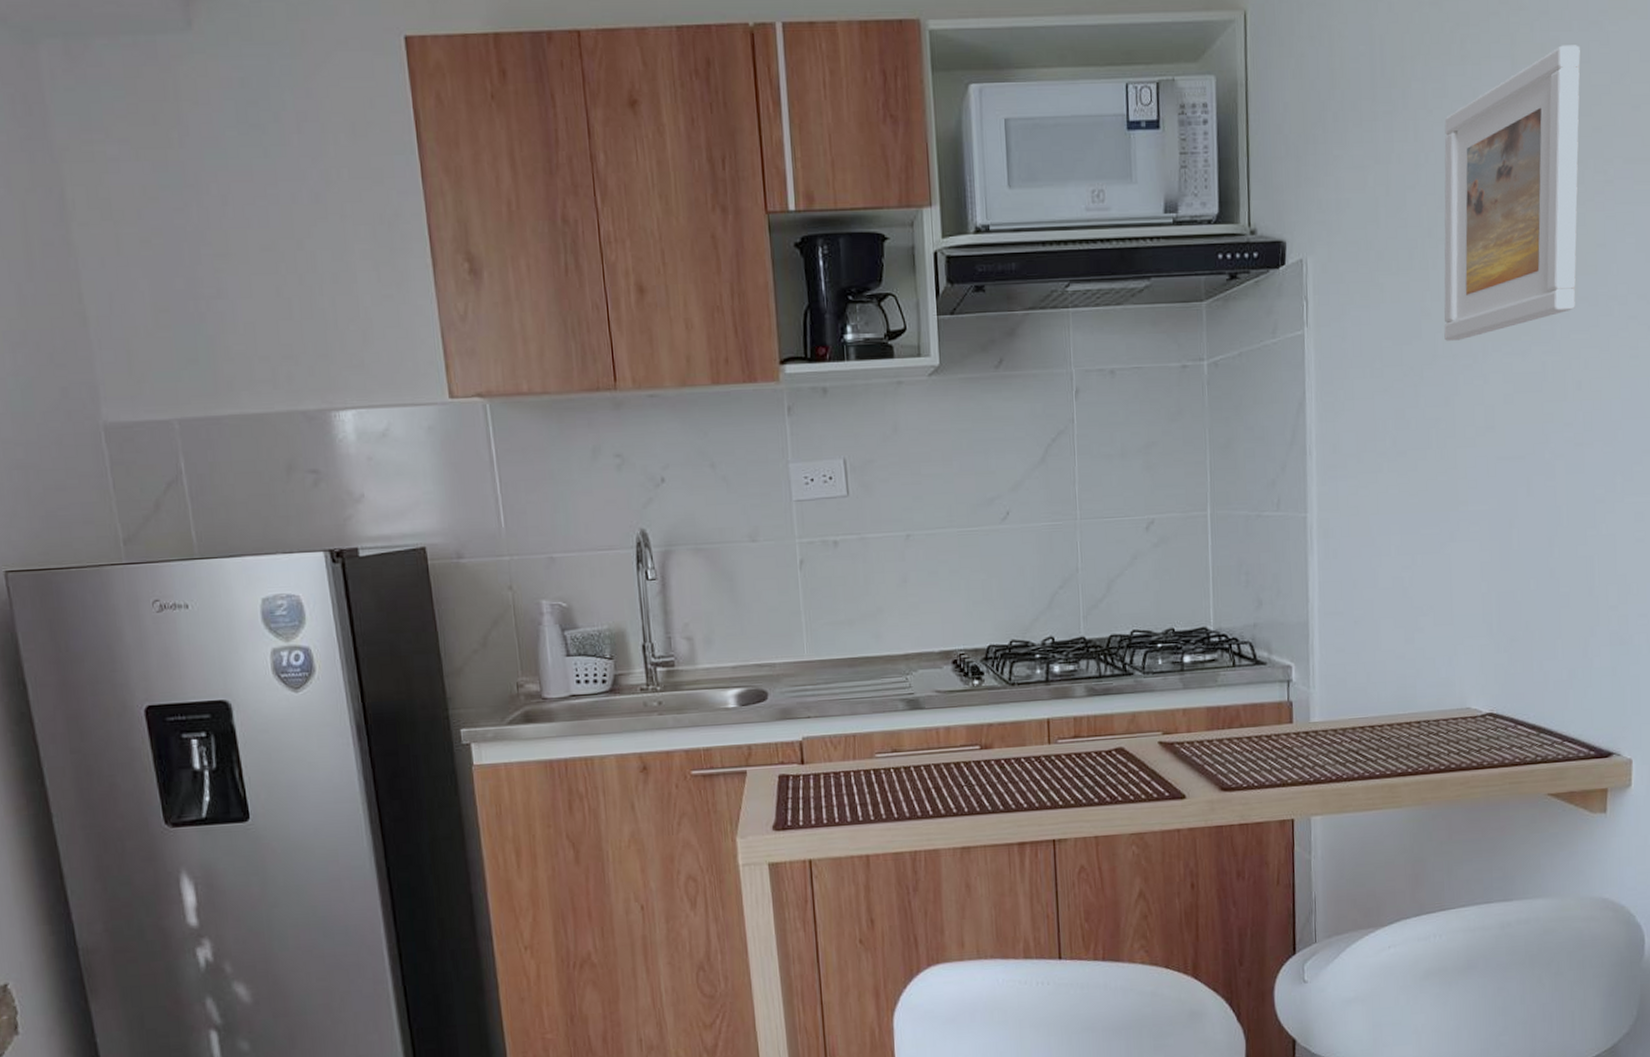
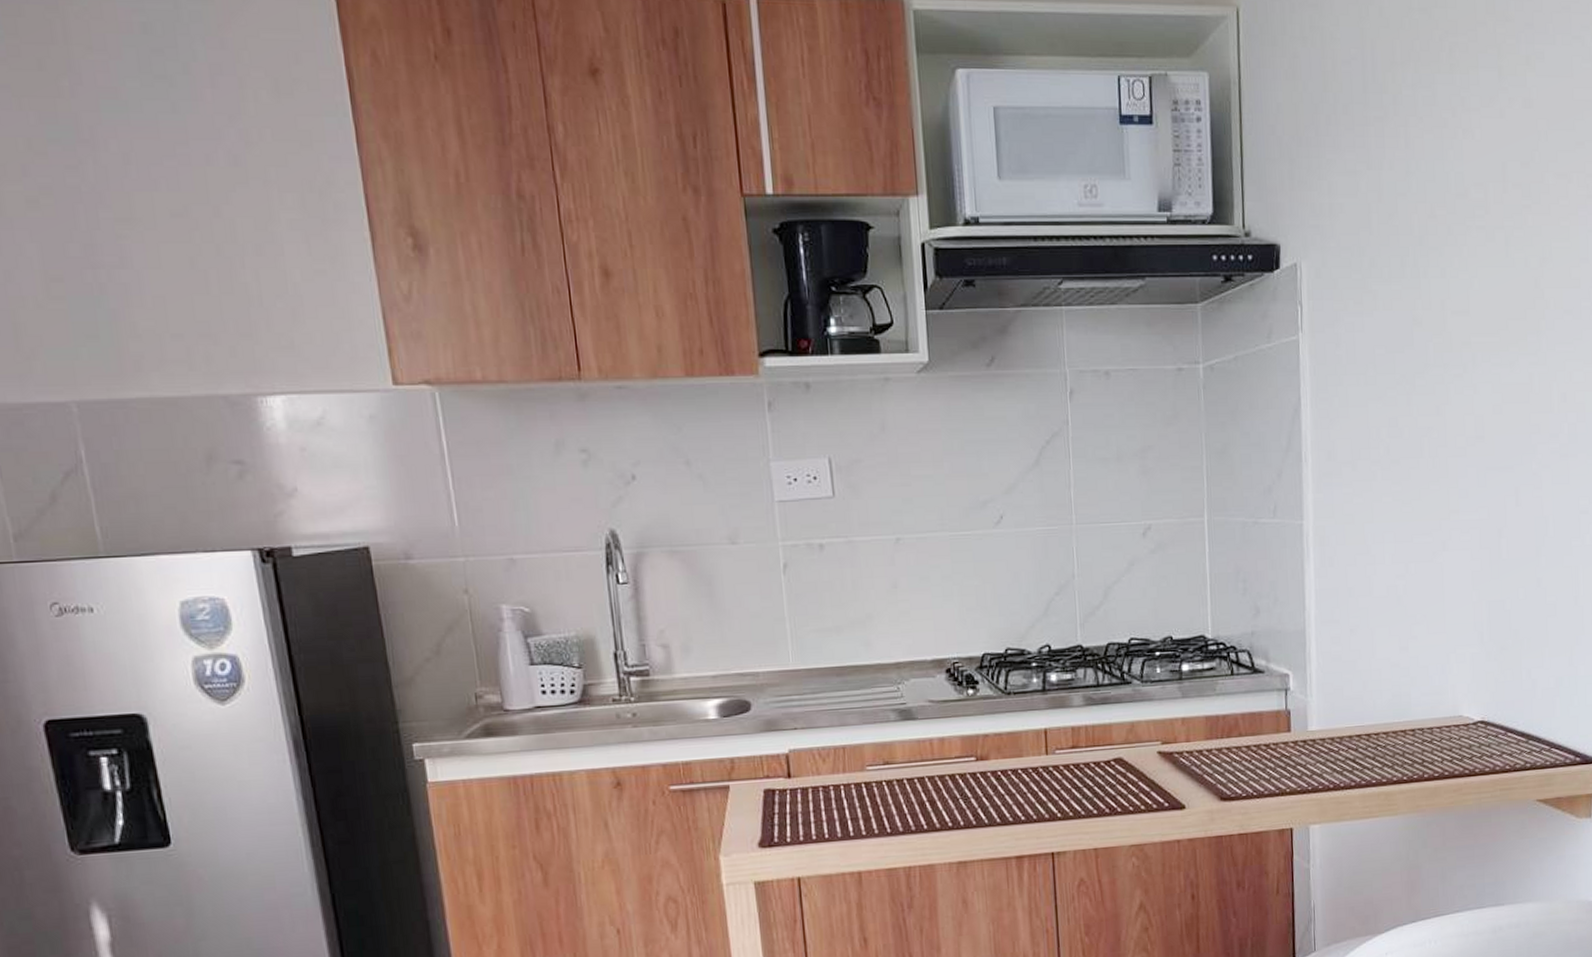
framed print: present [1444,45,1580,341] -> none [1434,58,1564,350]

